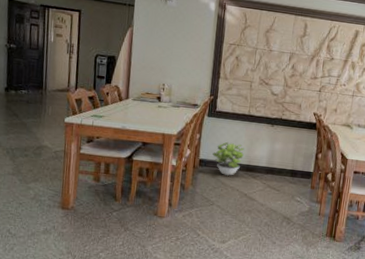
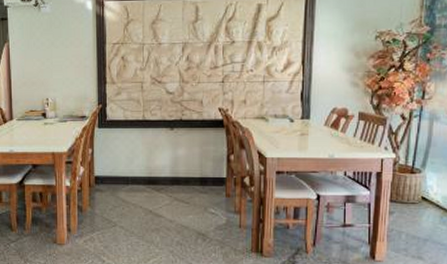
potted plant: present [213,141,244,176] -> none [108,153,143,192]

